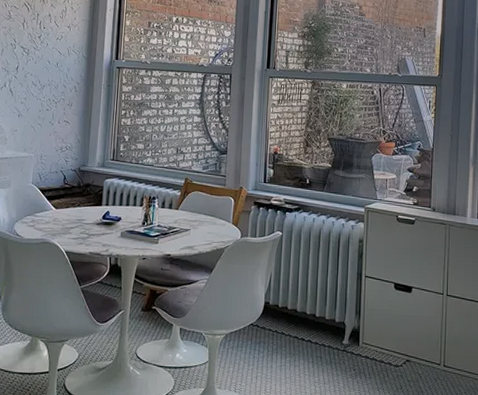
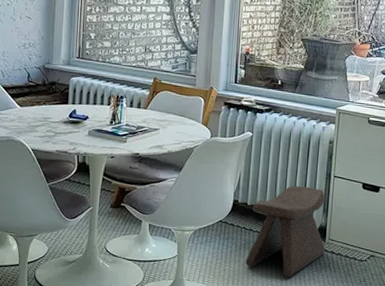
stool: none [278,286,359,386] -> present [245,186,326,278]

